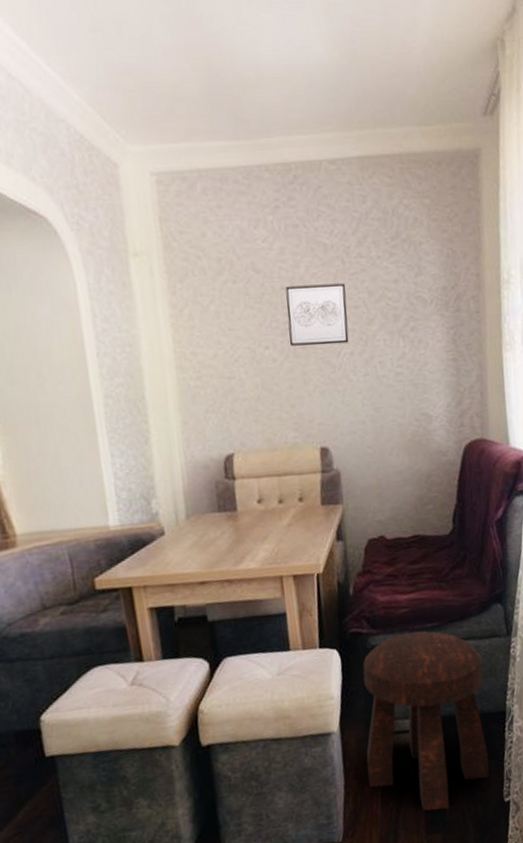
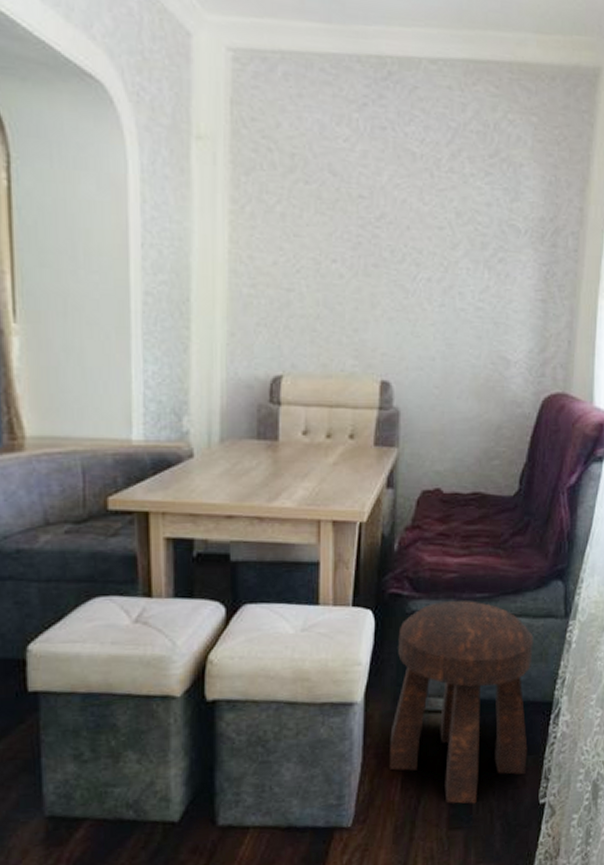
wall art: present [285,283,349,346] -> none [360,195,432,267]

